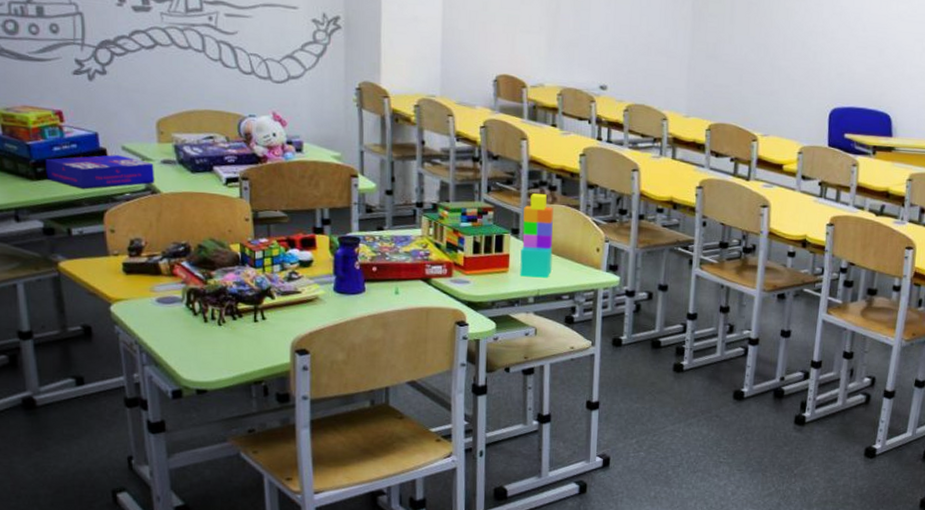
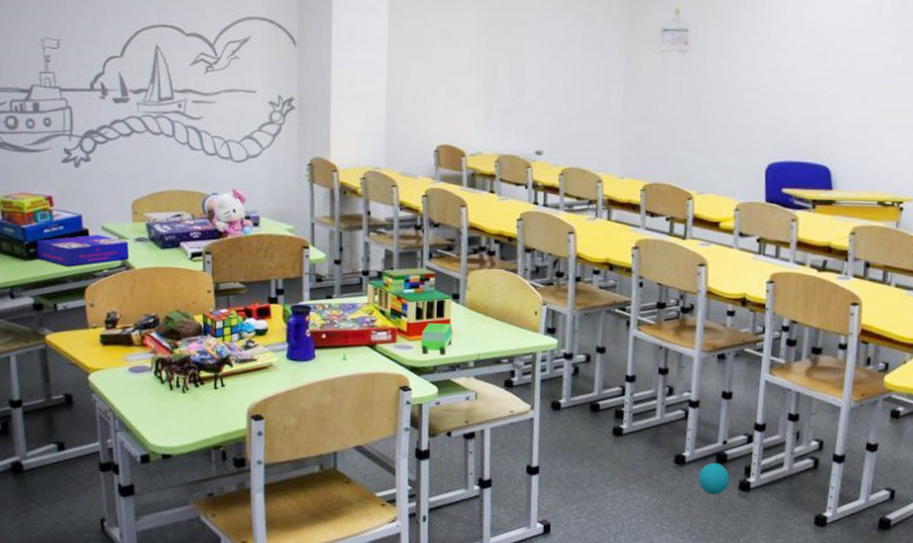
toy car: none [477,258,513,290] -> present [420,323,454,354]
toy blocks: present [520,193,554,278] -> none [460,259,492,342]
ball: none [756,398,786,429] -> present [699,463,730,495]

